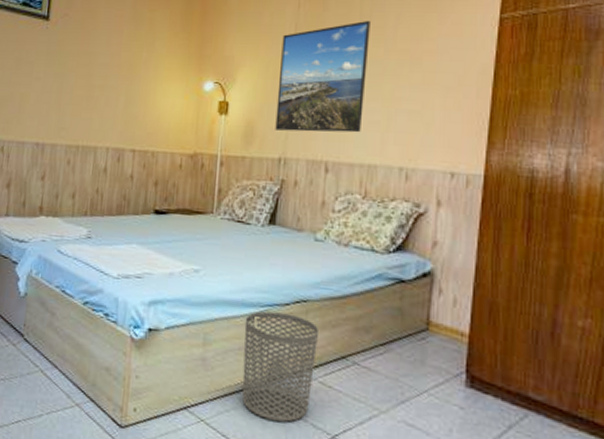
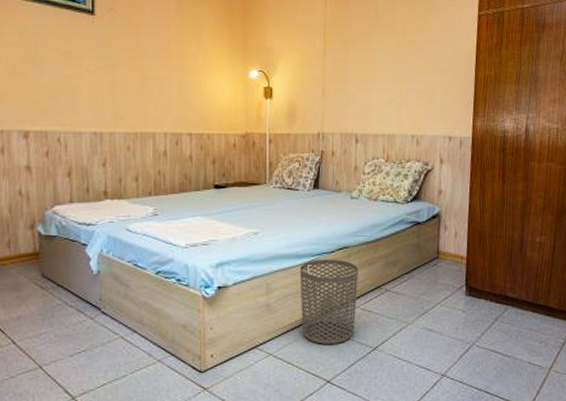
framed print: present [275,20,370,133] -> none [313,16,384,110]

